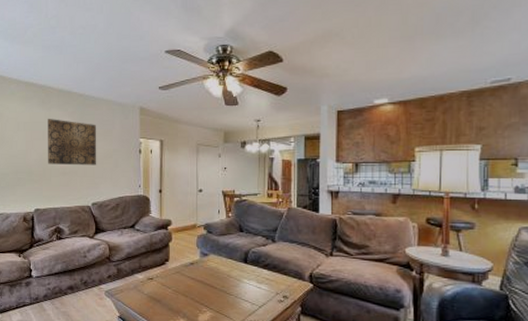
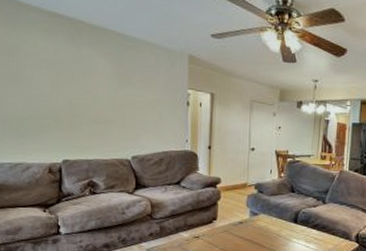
wall art: present [48,119,97,166] -> none [78,58,138,116]

